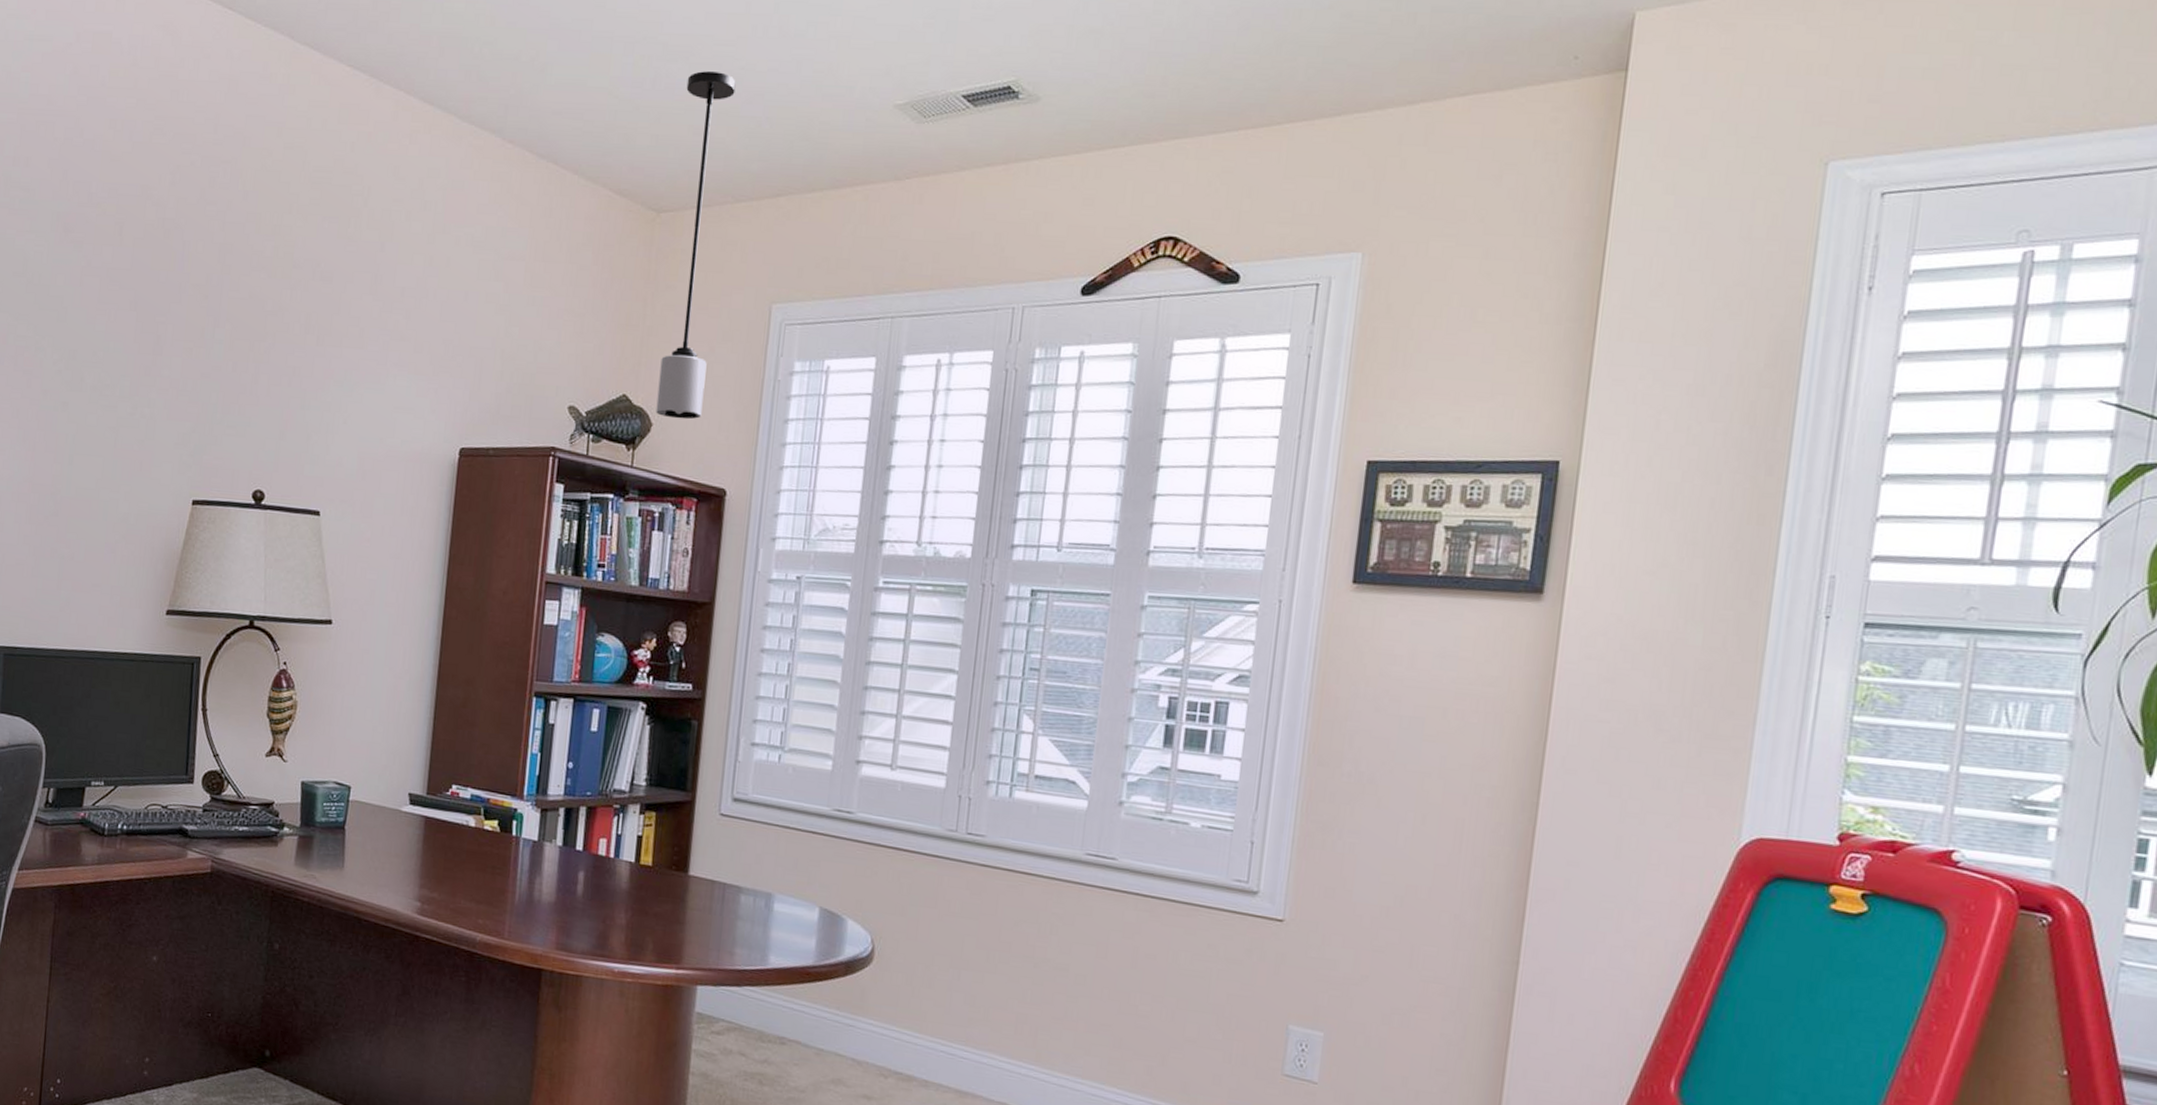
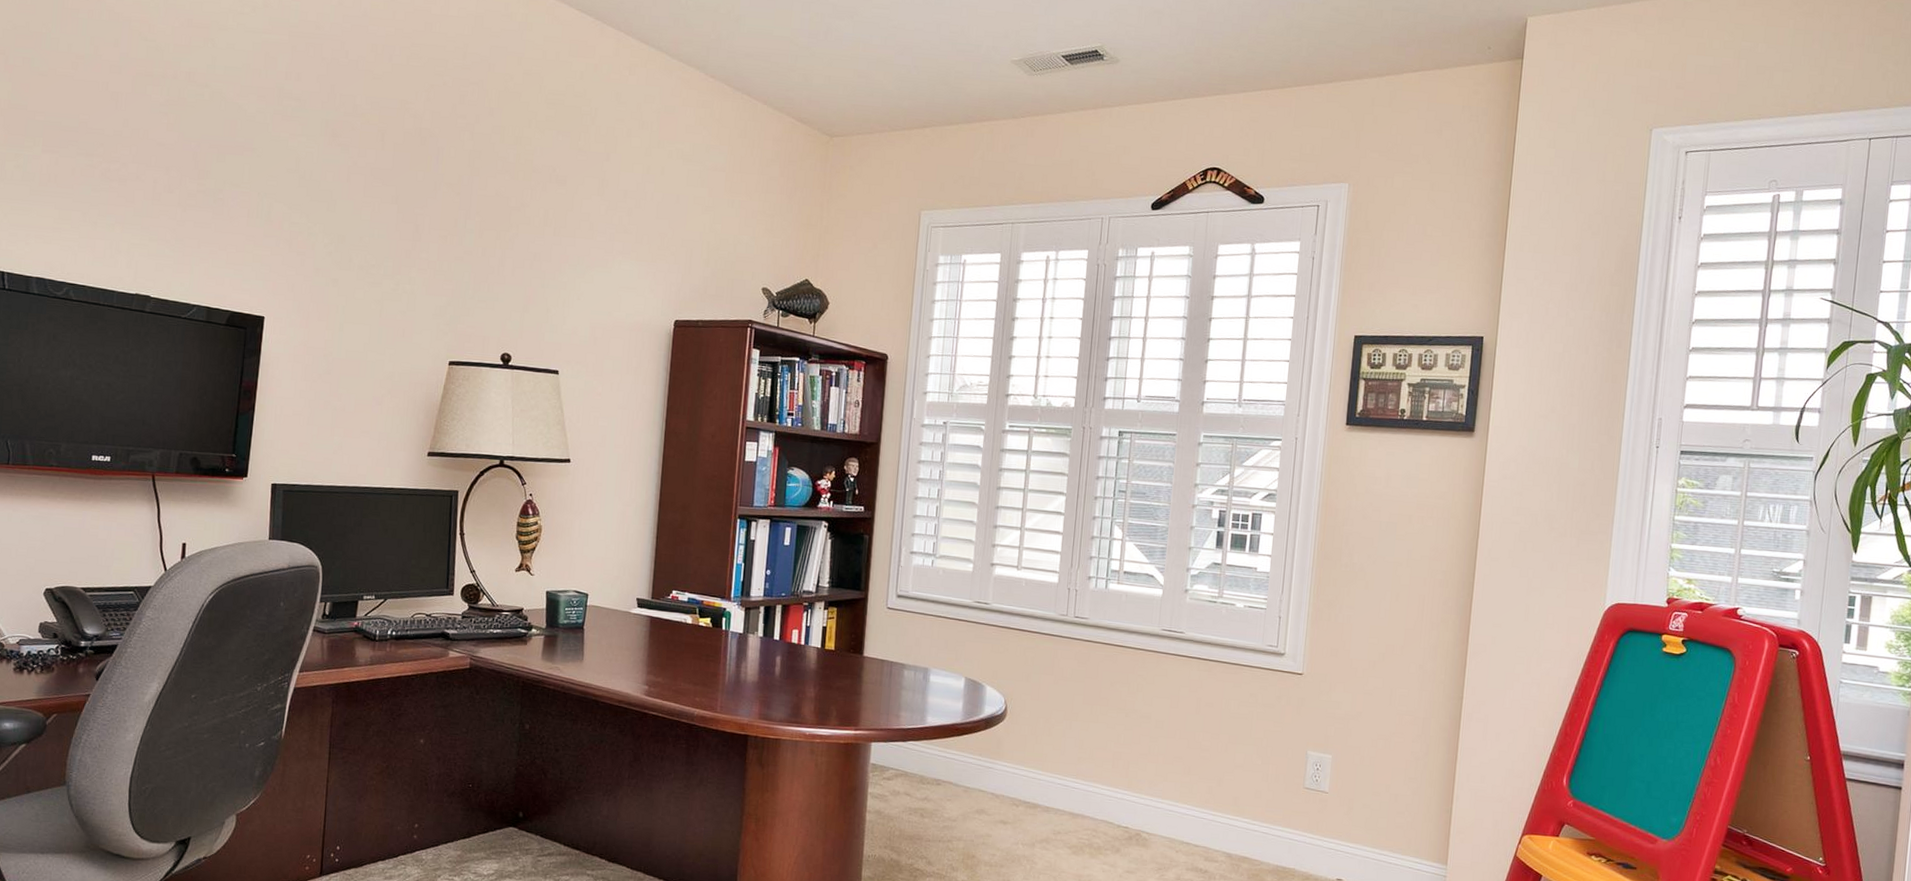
light fixture: present [656,71,736,420] -> none [832,28,891,300]

